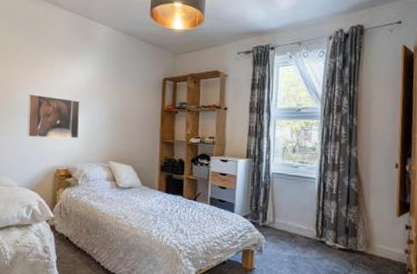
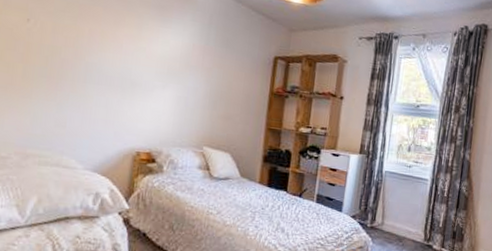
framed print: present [27,94,80,139] -> none [100,57,172,117]

